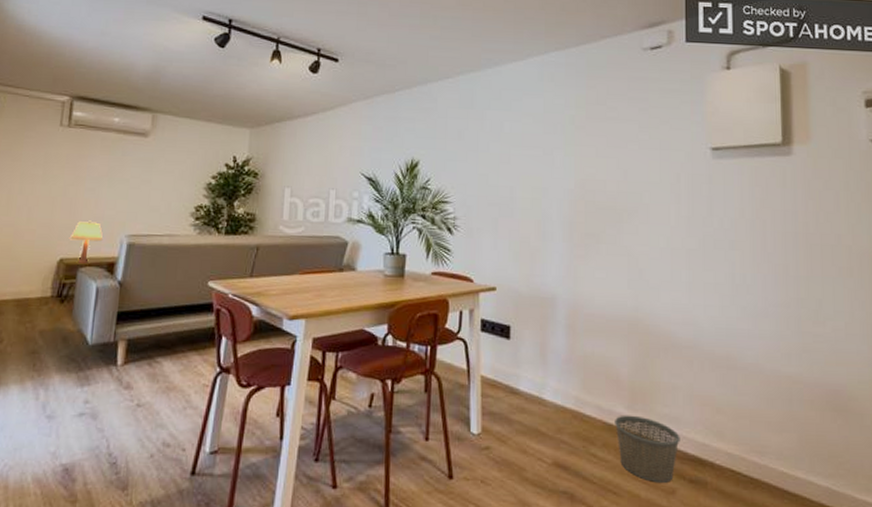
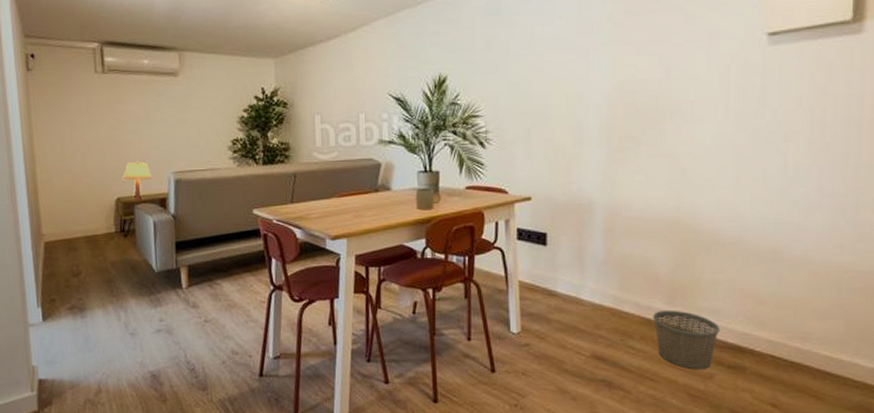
mug: none [380,270,406,294] -> present [415,188,441,210]

